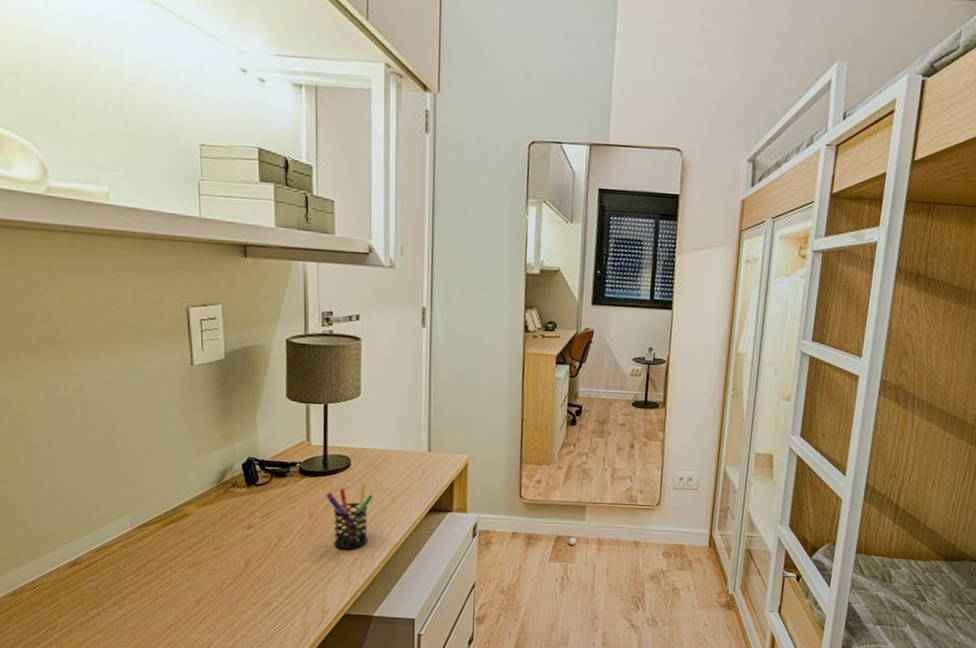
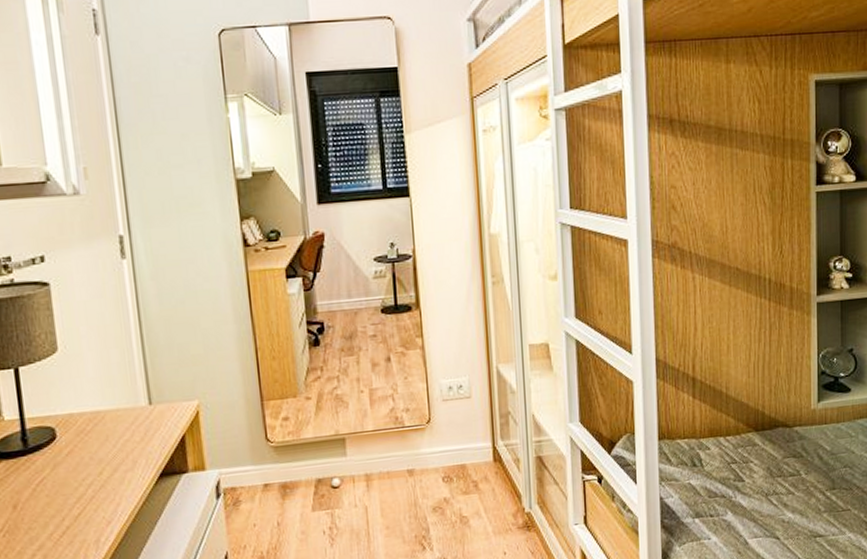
pen holder: present [326,483,373,550] -> none [30,455,89,542]

